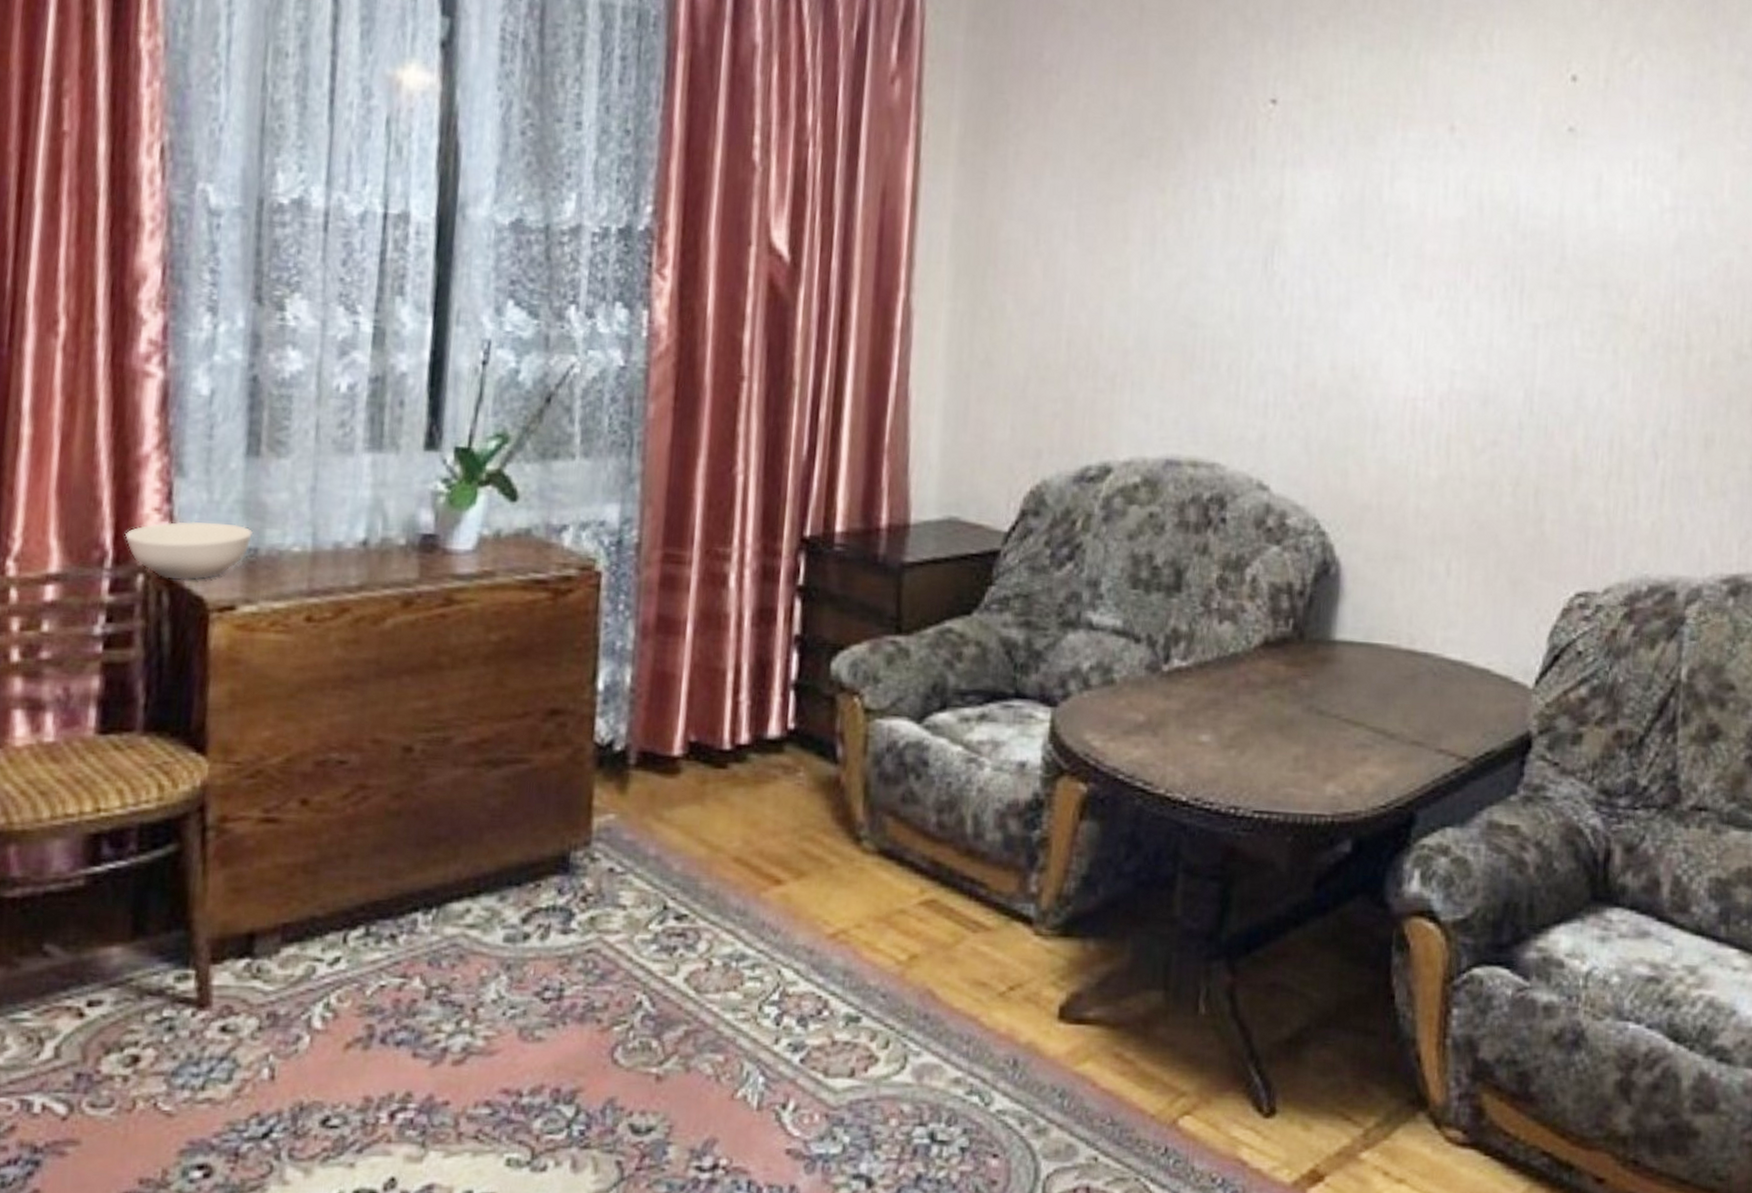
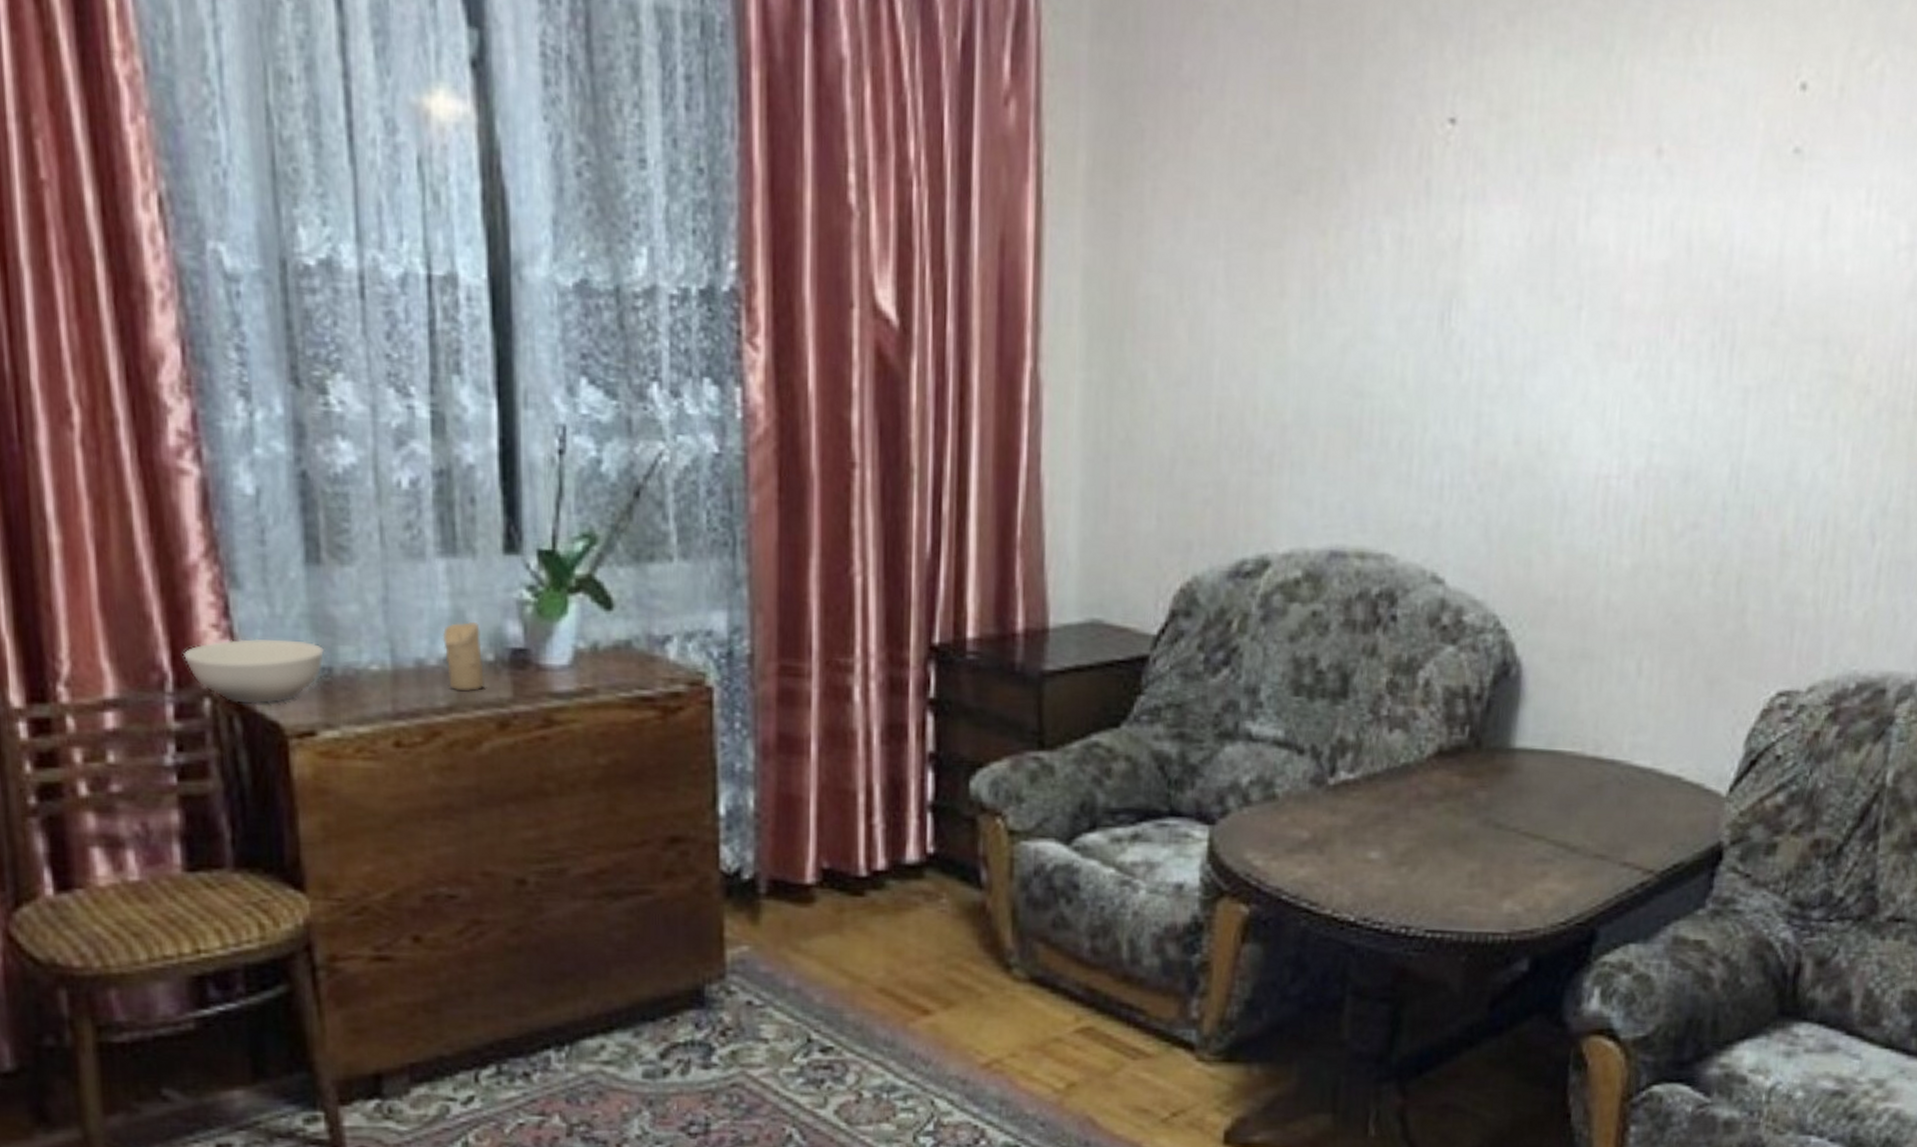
candle: none [360,510,396,571] -> present [442,622,484,691]

